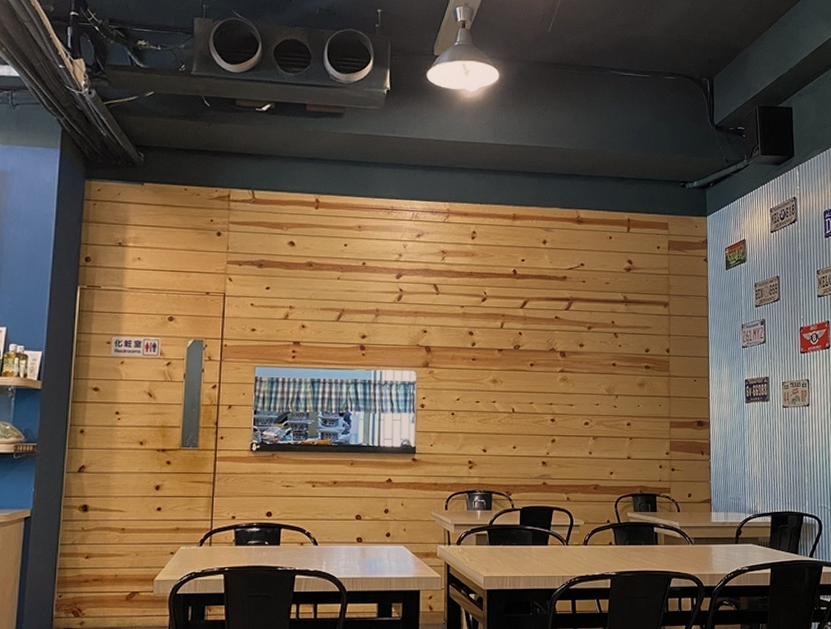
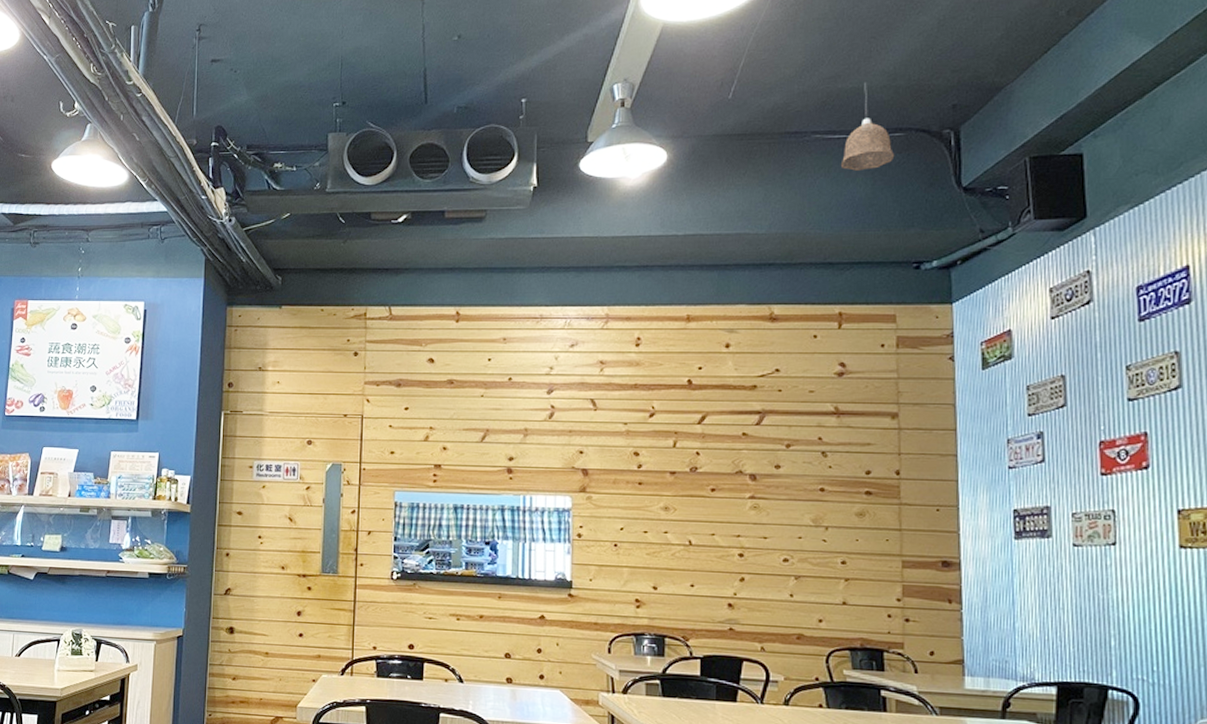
pendant lamp: none [630,32,669,104] -> present [840,82,895,171]

